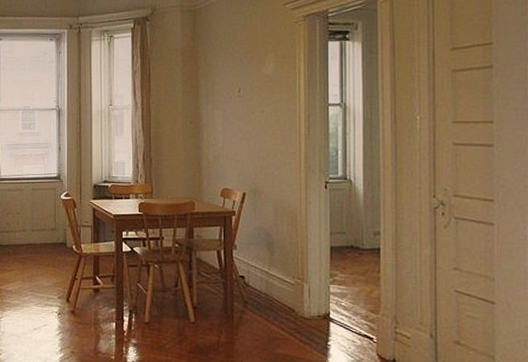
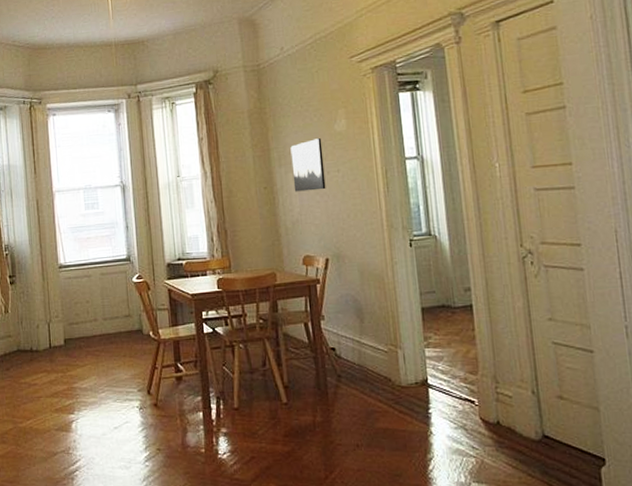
wall art: none [218,79,249,128] -> present [290,138,326,192]

